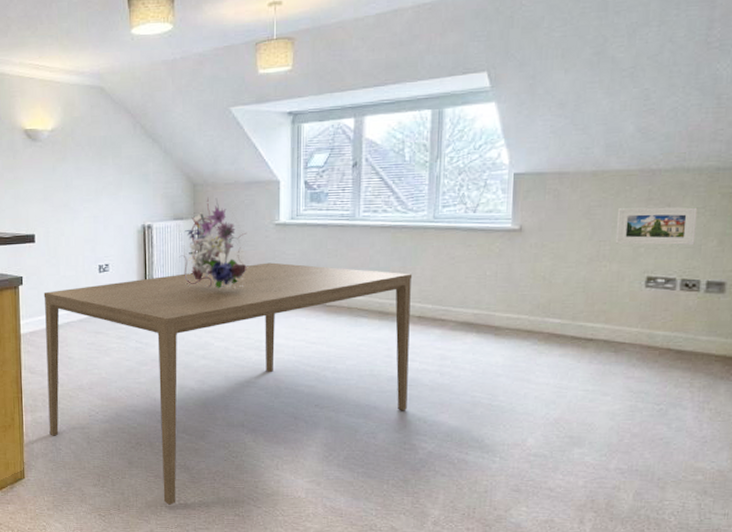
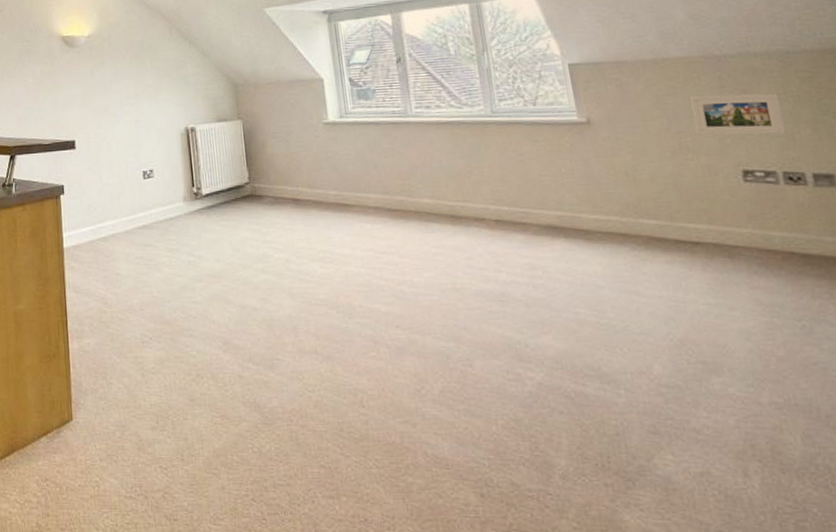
dining table: present [43,262,413,505] -> none [86,164,503,453]
bouquet: present [176,197,247,289] -> none [220,97,300,194]

